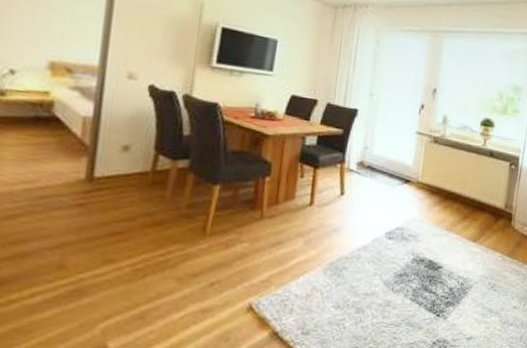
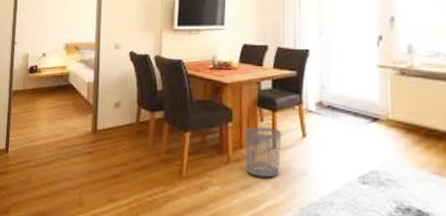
waste bin: none [279,182,320,234] -> present [244,126,281,178]

